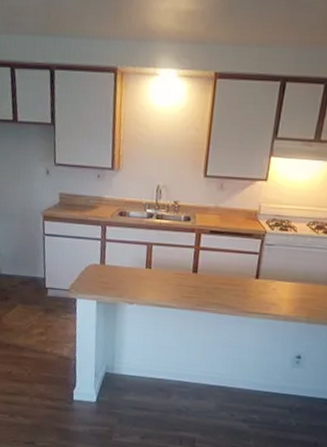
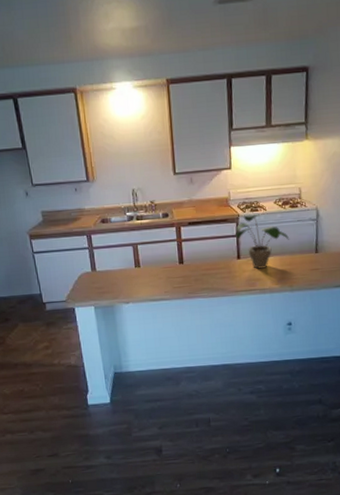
potted plant: none [257,233,317,295] -> present [235,214,290,270]

